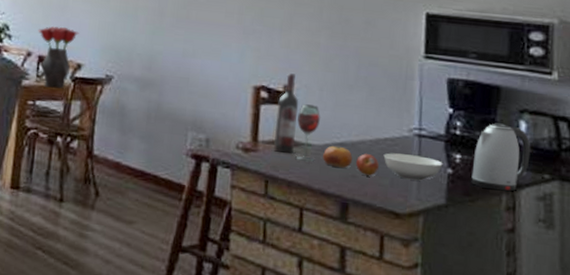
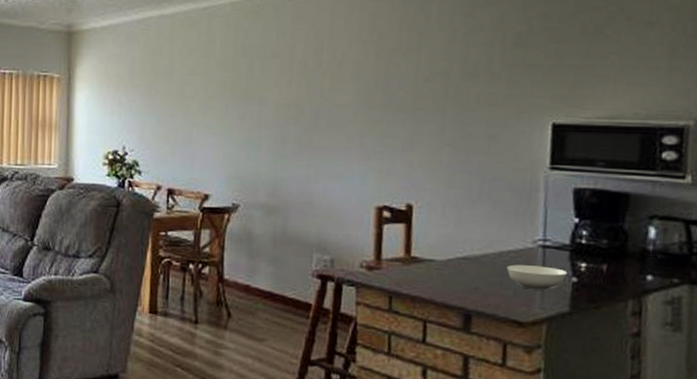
bouquet: present [38,26,79,89] -> none [166,159,205,219]
wine bottle: present [274,73,299,154] -> none [397,192,422,271]
wineglass: present [295,104,320,163] -> none [418,221,443,278]
fruit: present [323,145,353,169] -> none [446,260,476,282]
fruit: present [356,154,380,177] -> none [479,266,503,288]
kettle: present [471,123,531,192] -> none [596,230,660,297]

